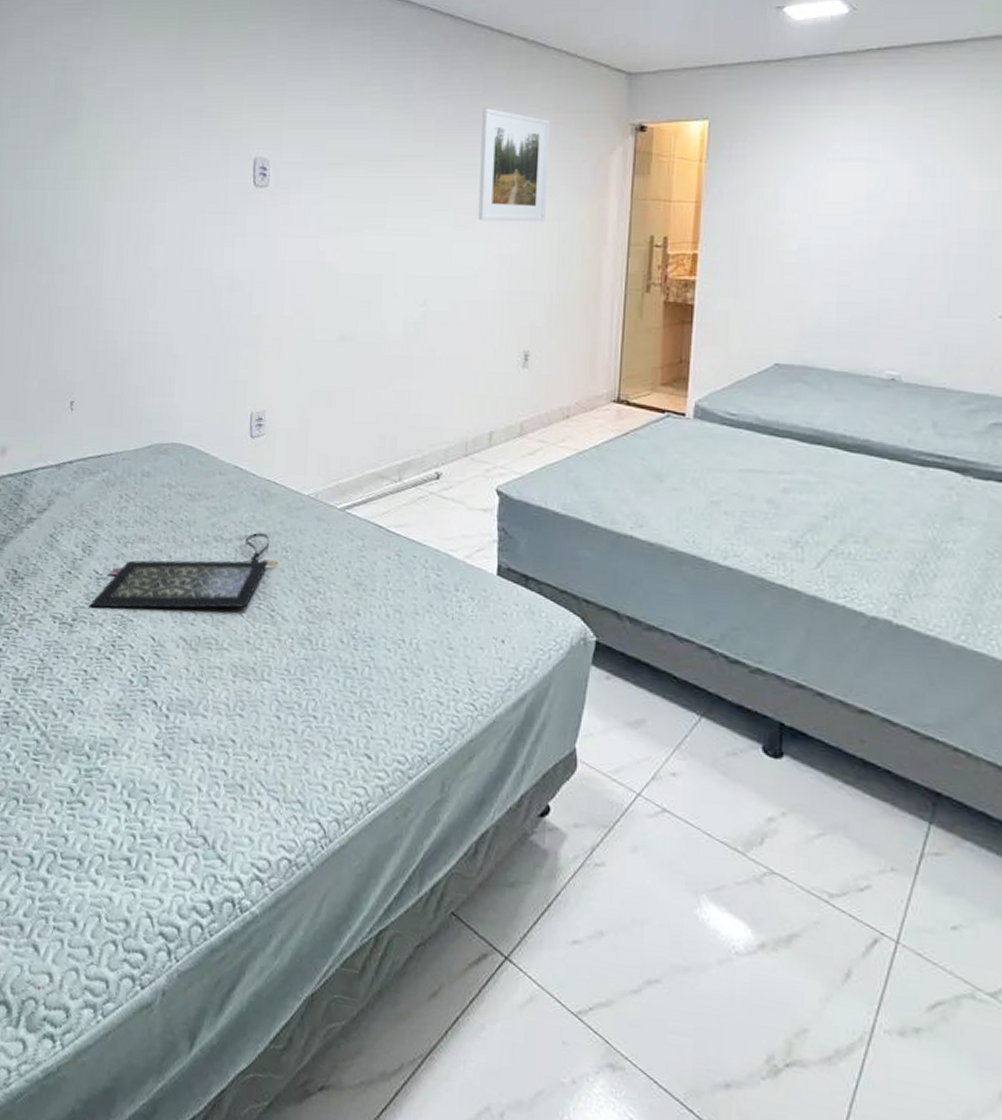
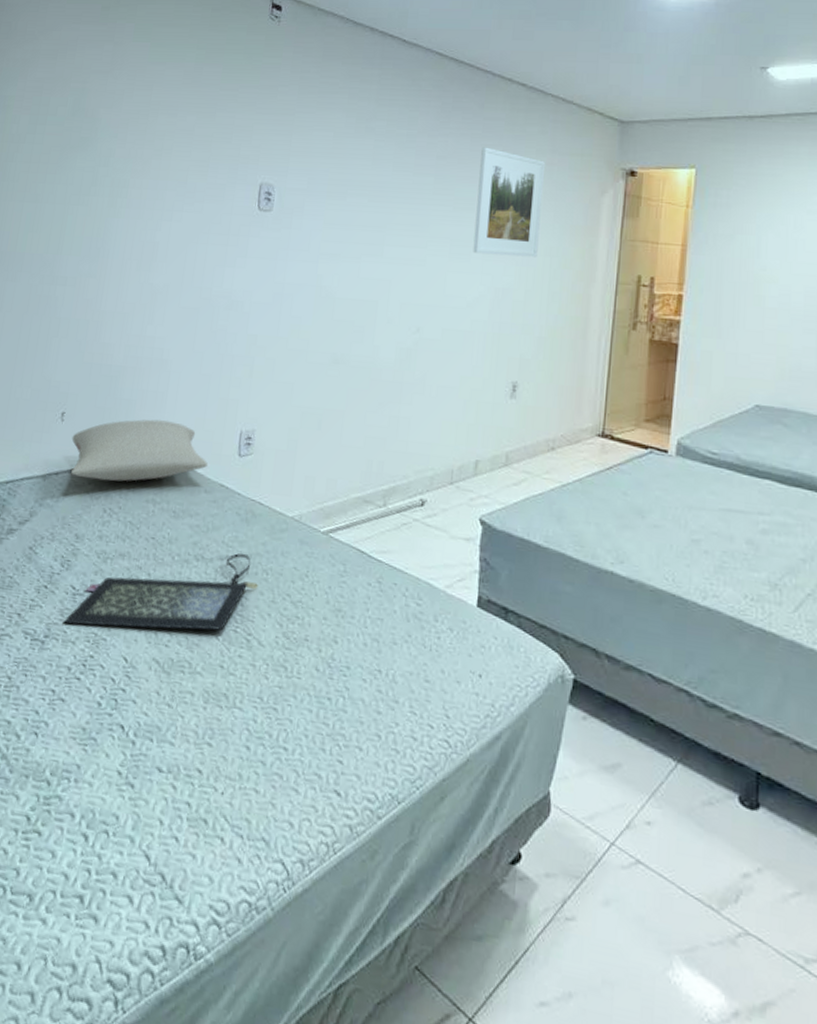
pillow: none [82,404,221,468] -> present [71,419,209,482]

